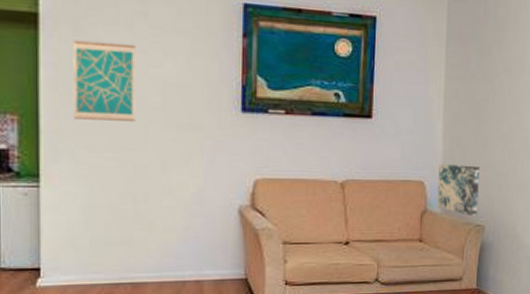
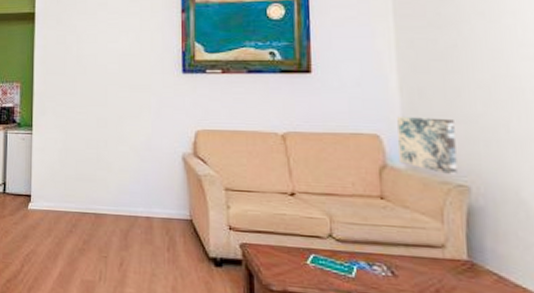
wall art: present [73,40,136,121] -> none [56,27,98,84]

